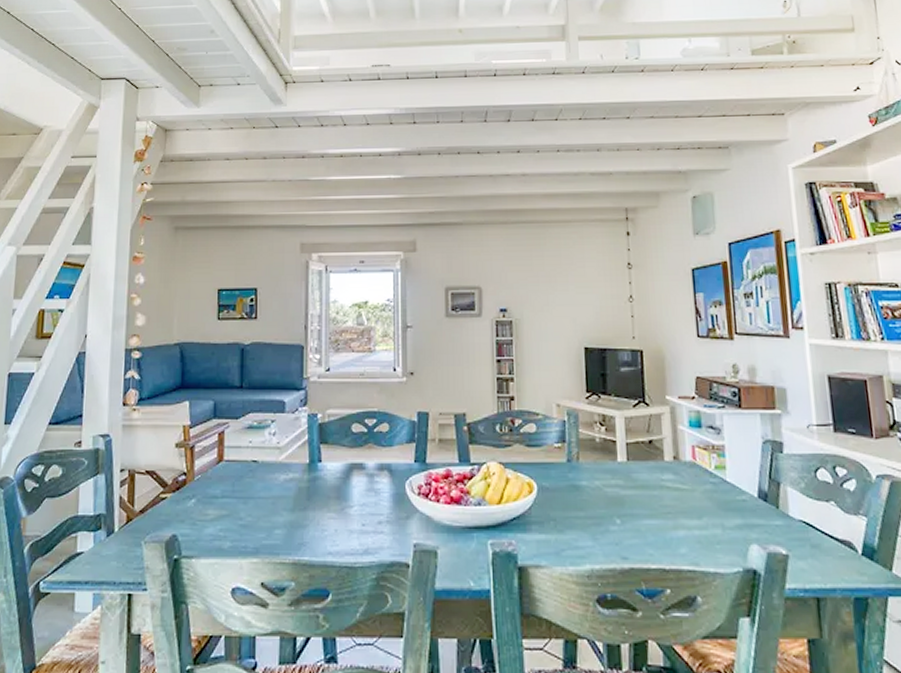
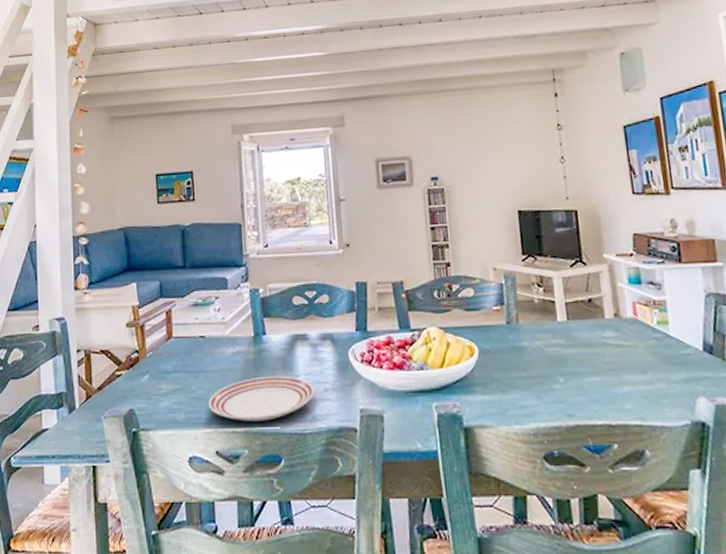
dinner plate: none [256,505,369,553] -> present [208,375,315,422]

